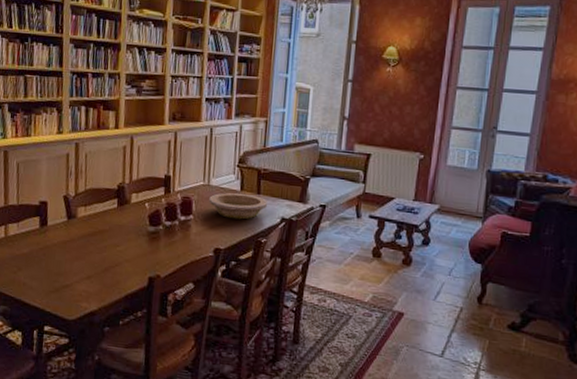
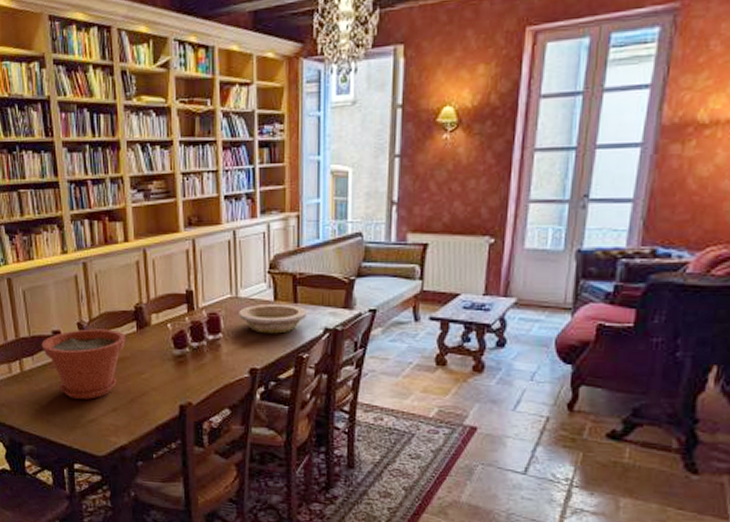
plant pot: none [27,202,107,266] -> present [41,329,126,399]

